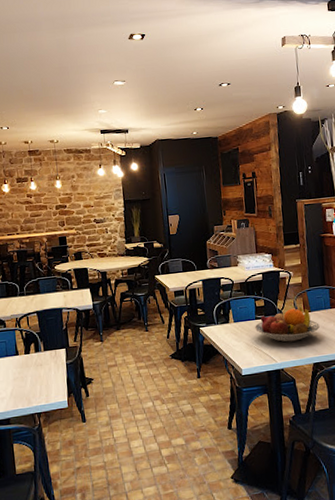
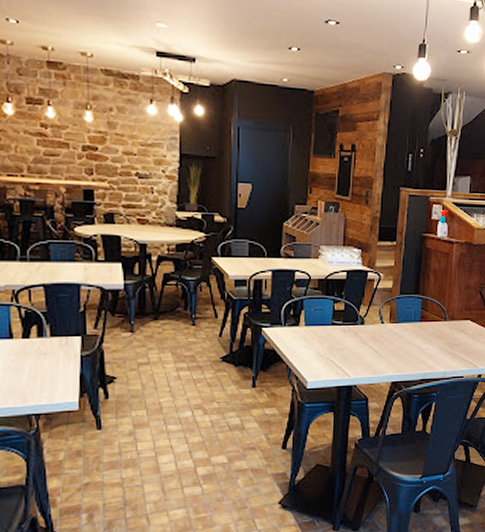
fruit bowl: present [254,306,320,342] -> none [328,315,405,355]

